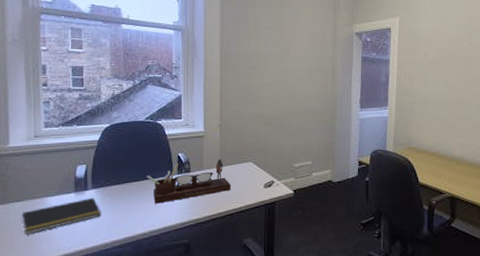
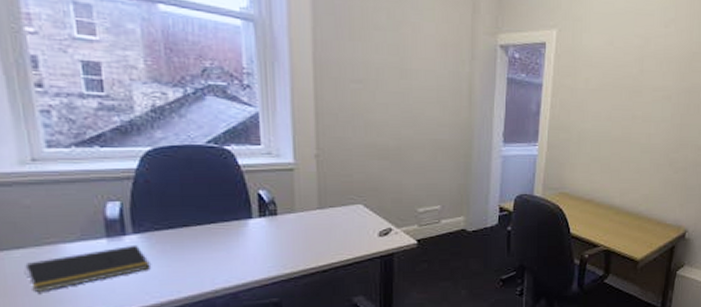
desk organizer: present [147,159,231,204] -> none [214,199,335,254]

